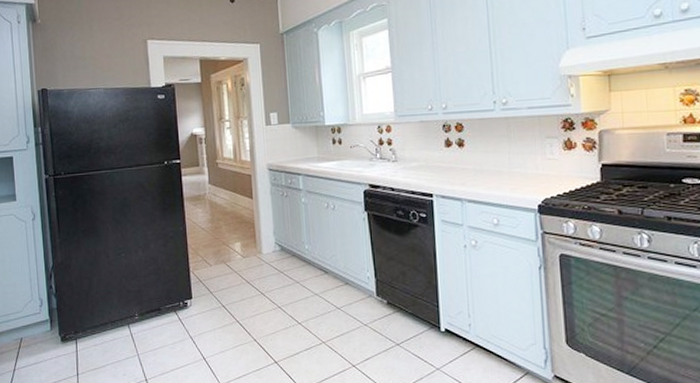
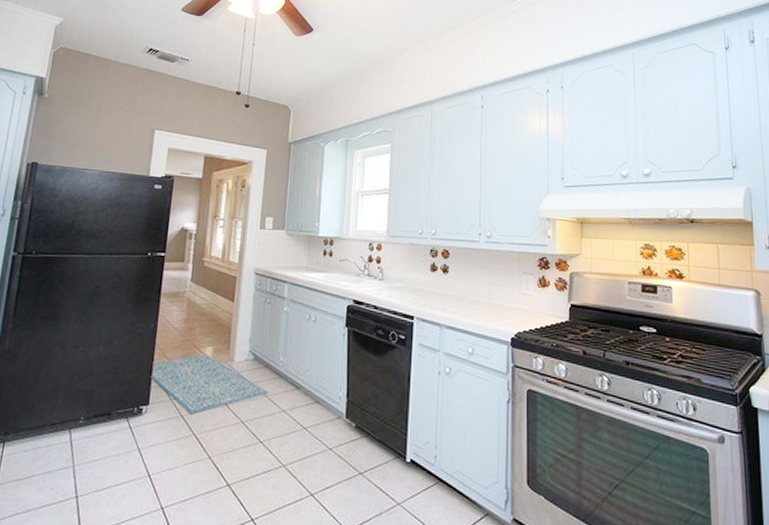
rug: none [187,249,300,304] -> present [150,354,269,415]

